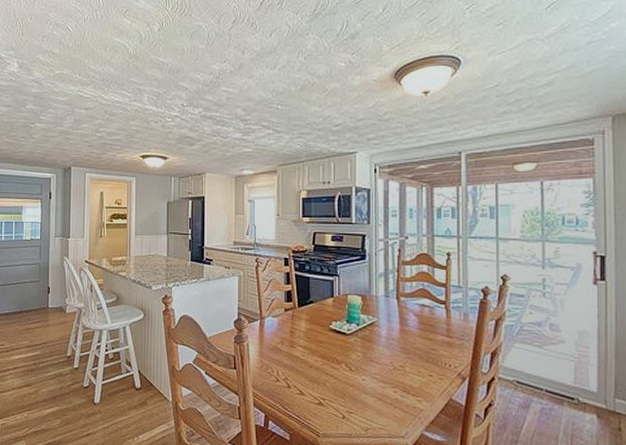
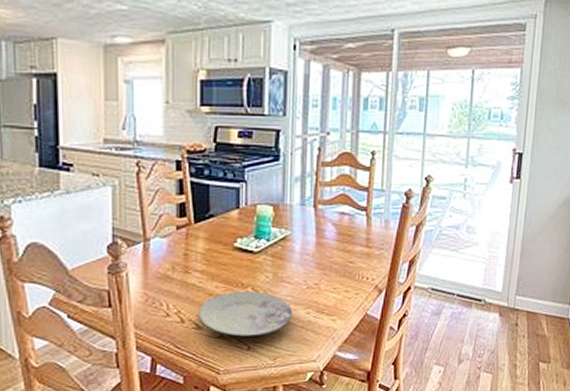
plate: none [302,365,381,407] -> present [199,290,293,337]

